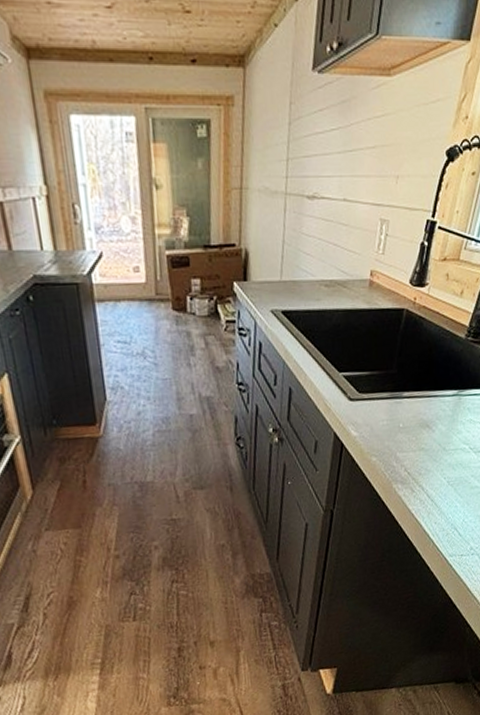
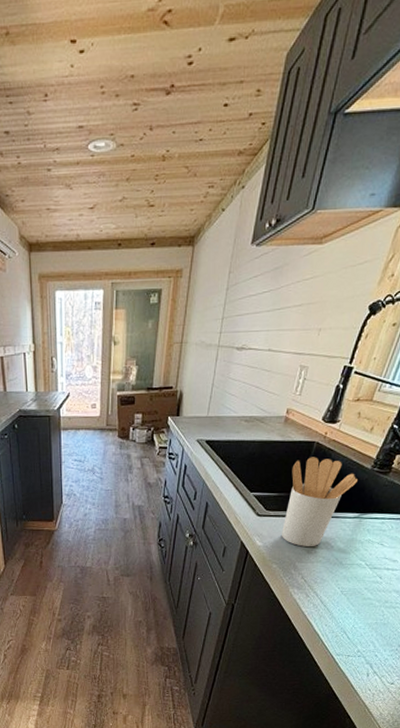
utensil holder: none [377,326,453,434] -> present [281,457,357,547]

